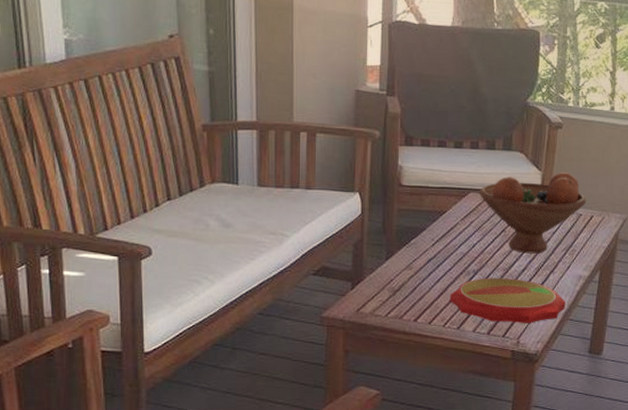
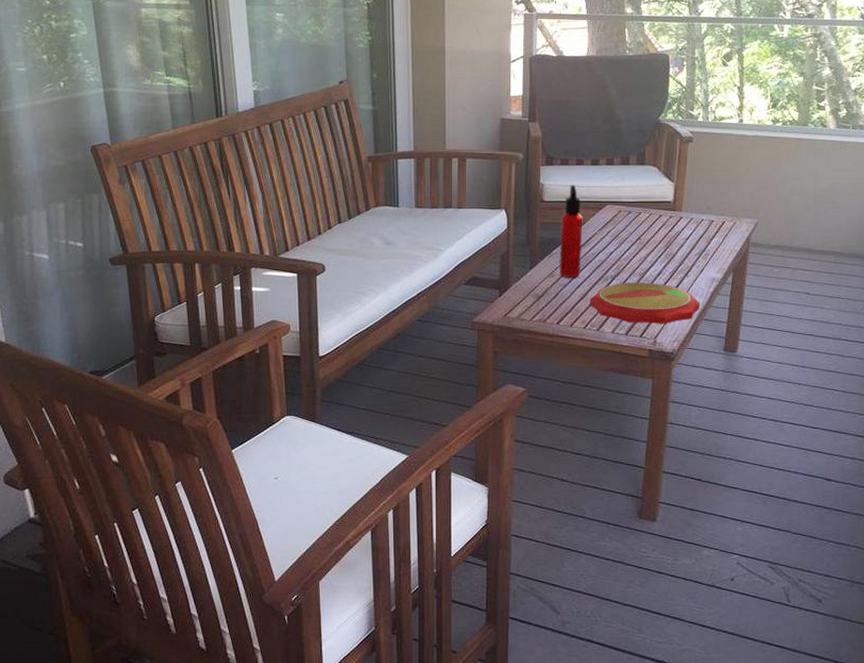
water bottle: none [417,168,444,271] -> present [559,185,583,278]
fruit bowl: present [479,172,586,254] -> none [615,182,718,259]

